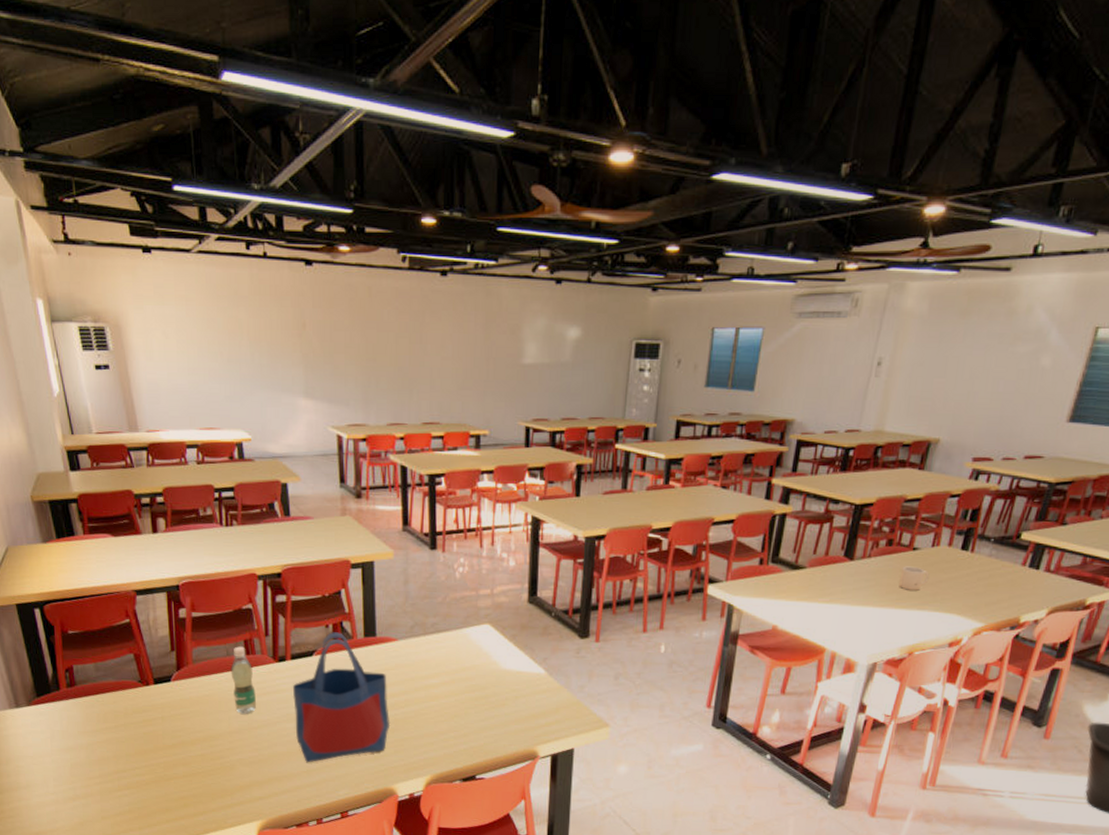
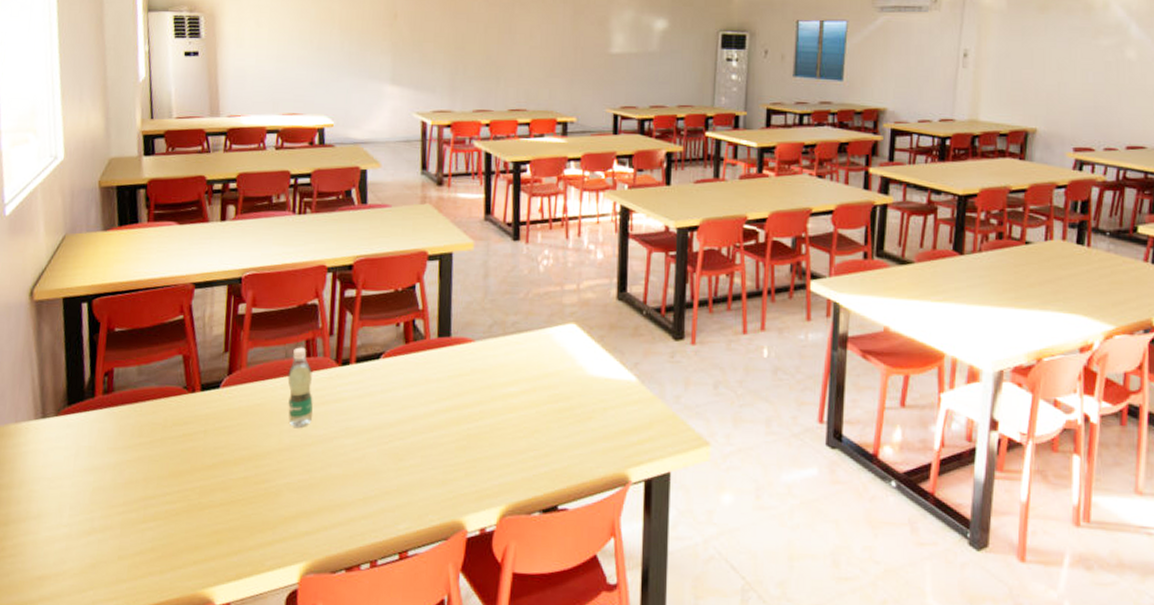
tote bag: present [292,632,391,763] -> none [353,331,462,489]
mug: present [899,566,930,591] -> none [1015,261,1047,288]

